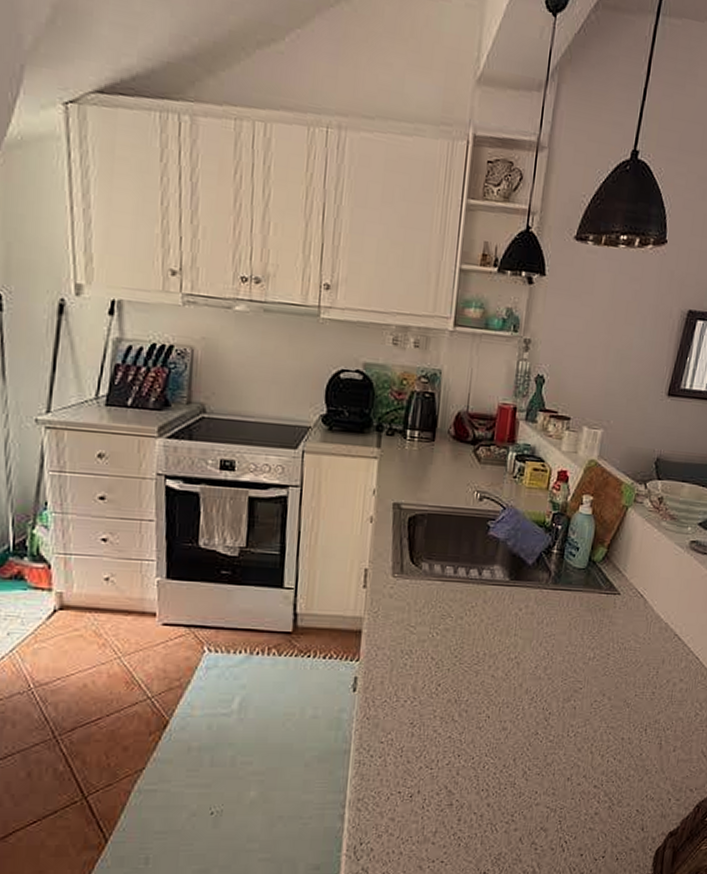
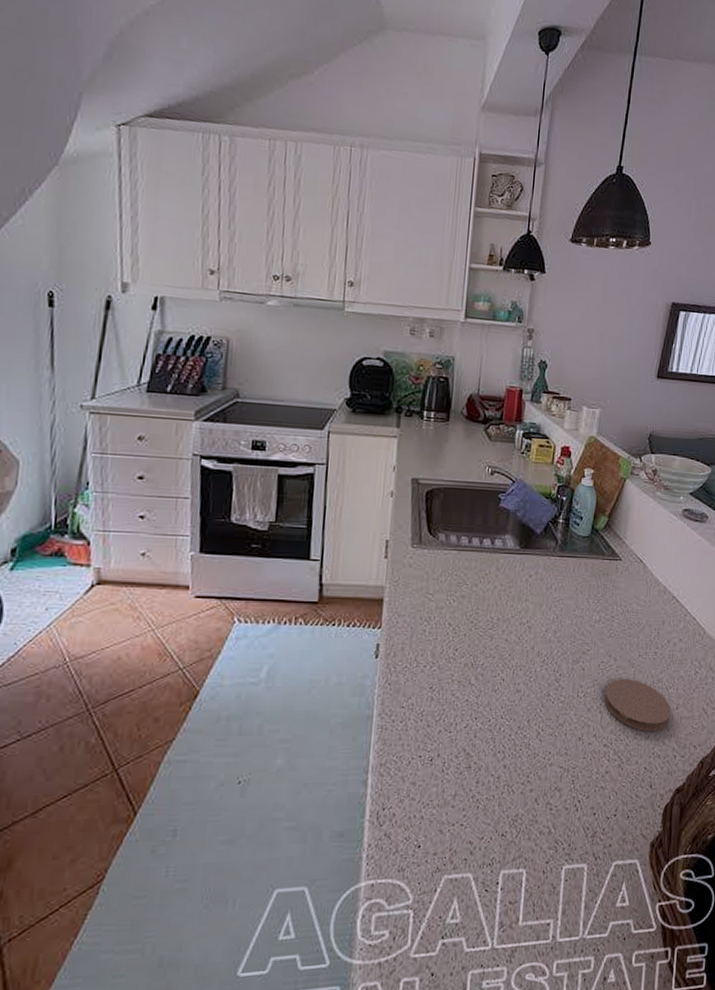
coaster: none [596,719,668,774] -> present [604,679,672,732]

